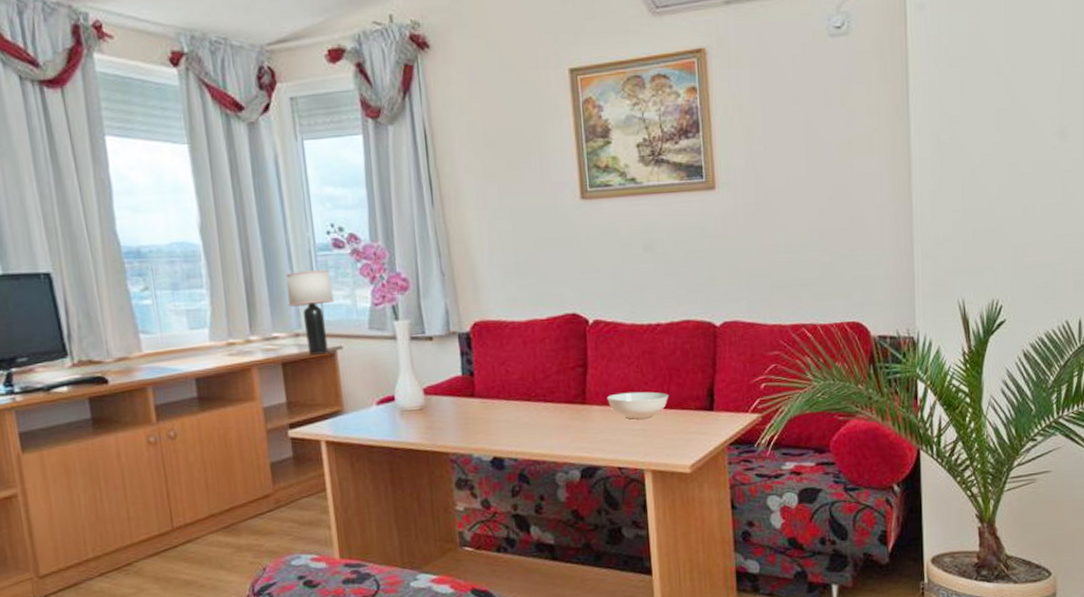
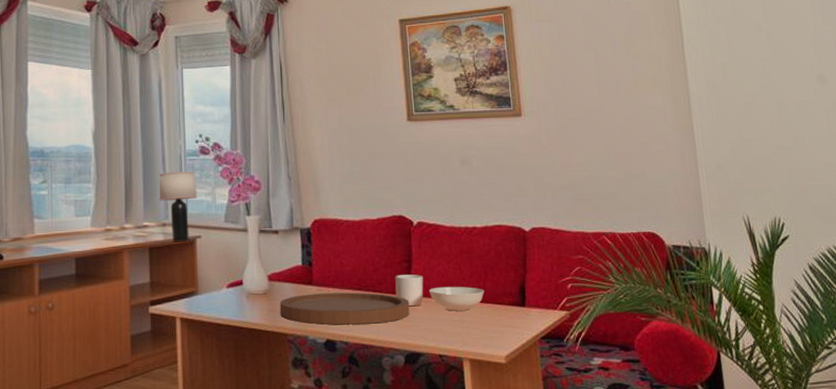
tray: none [438,403,586,441] -> present [279,292,410,325]
mug: none [569,380,601,417] -> present [395,274,424,307]

